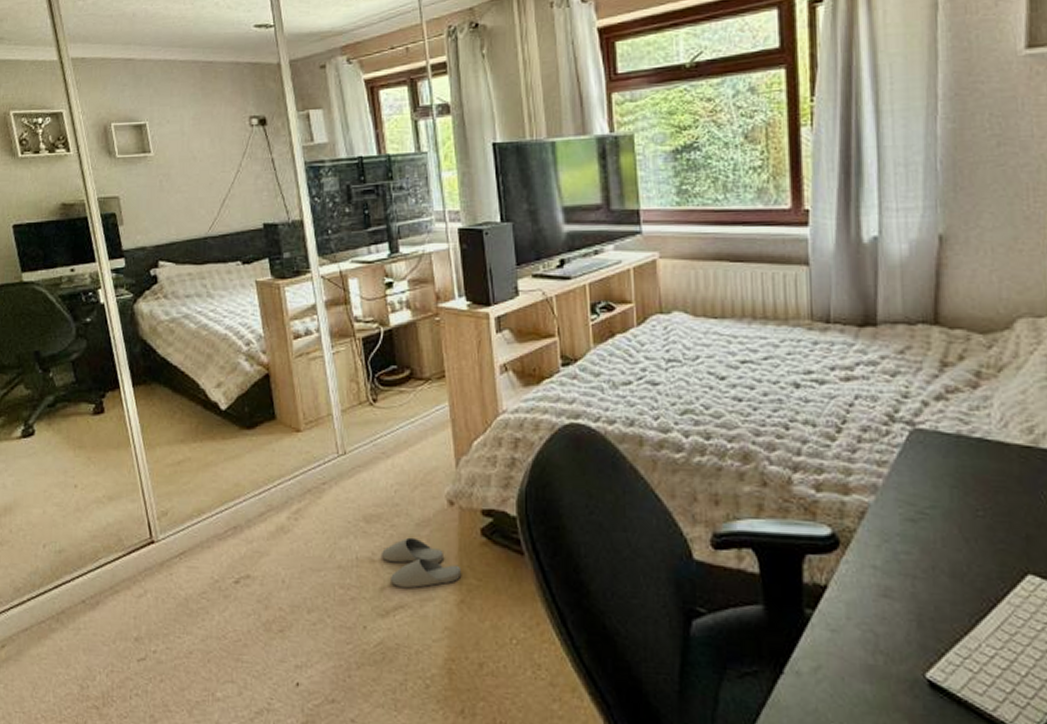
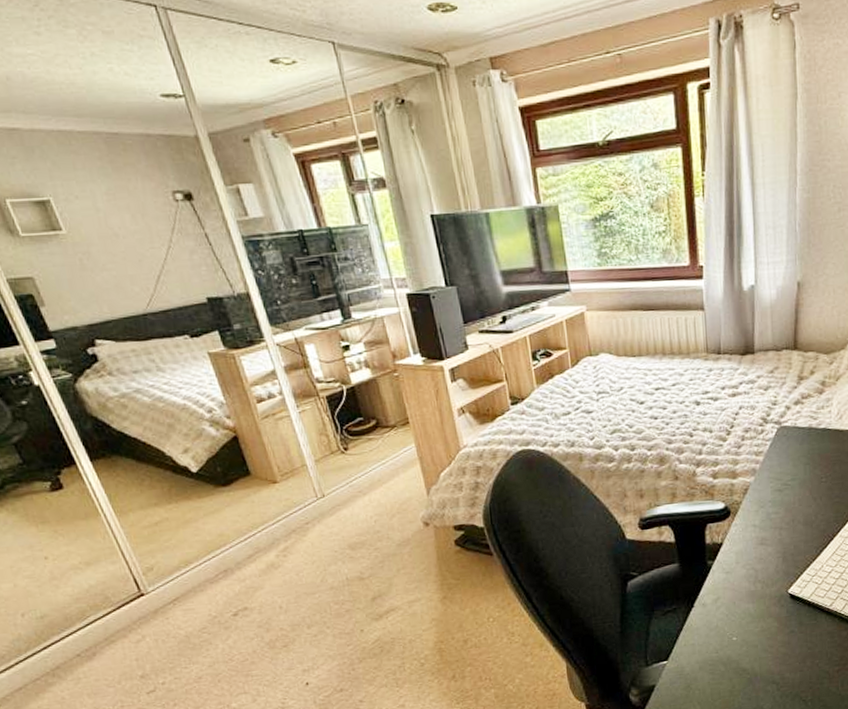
slippers: present [380,537,462,589] -> none [368,555,442,596]

